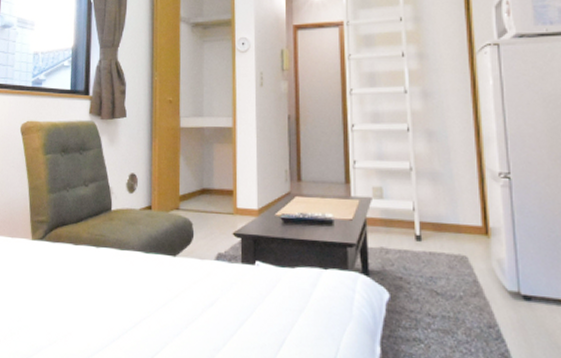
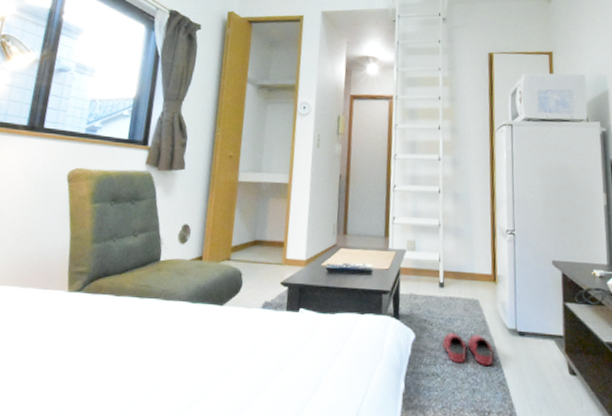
slippers: none [423,293,490,334] -> present [442,333,493,367]

